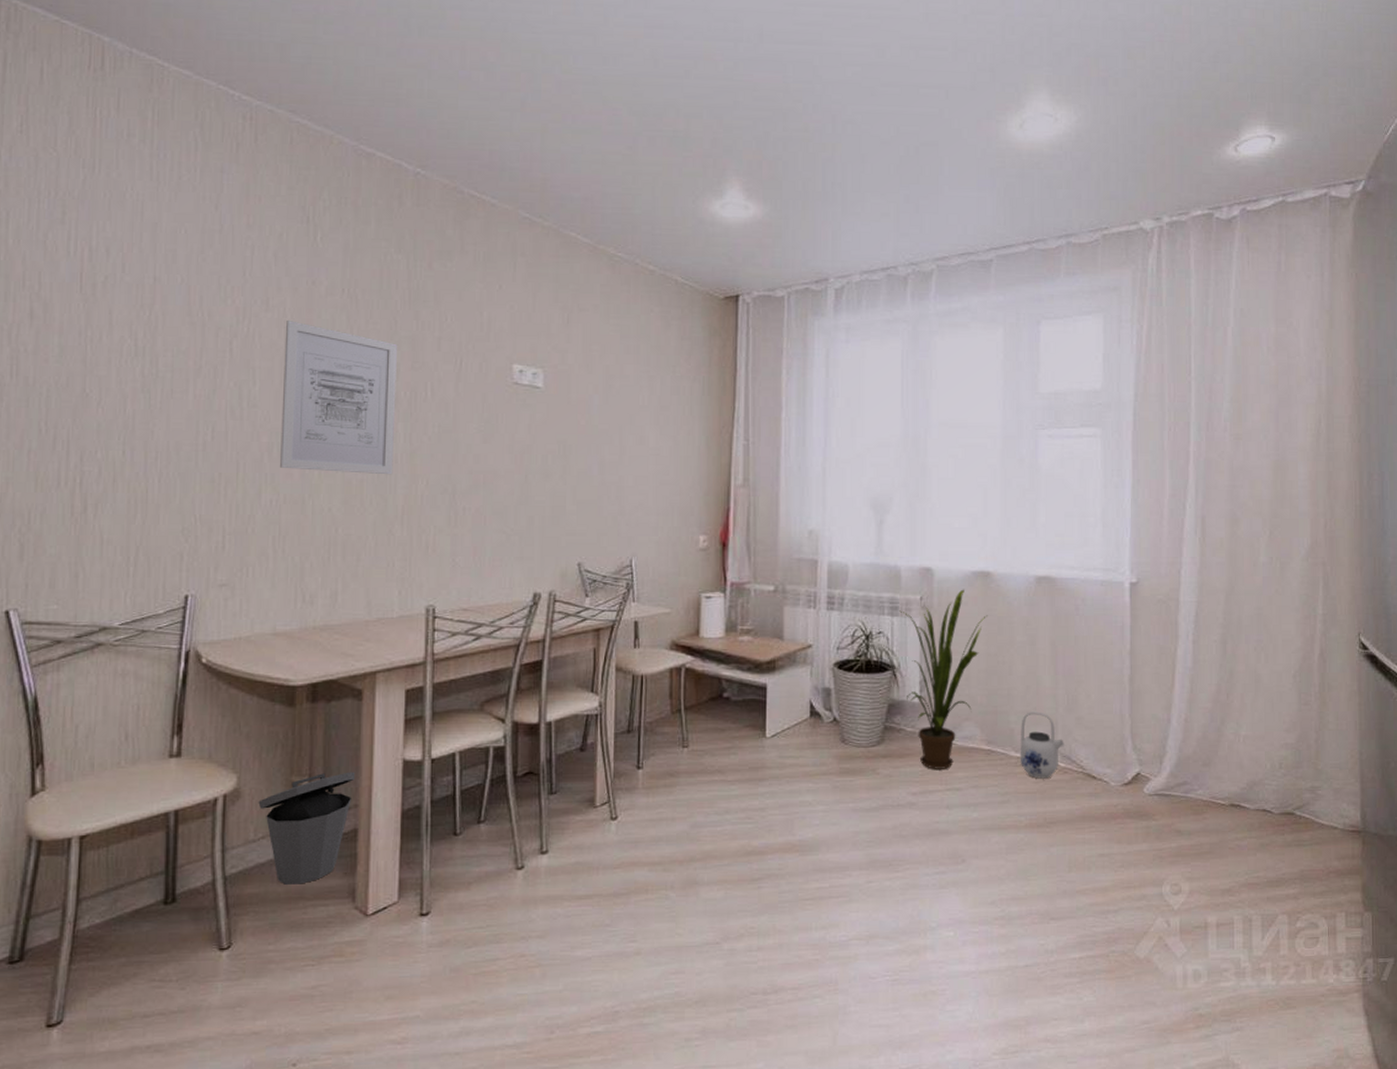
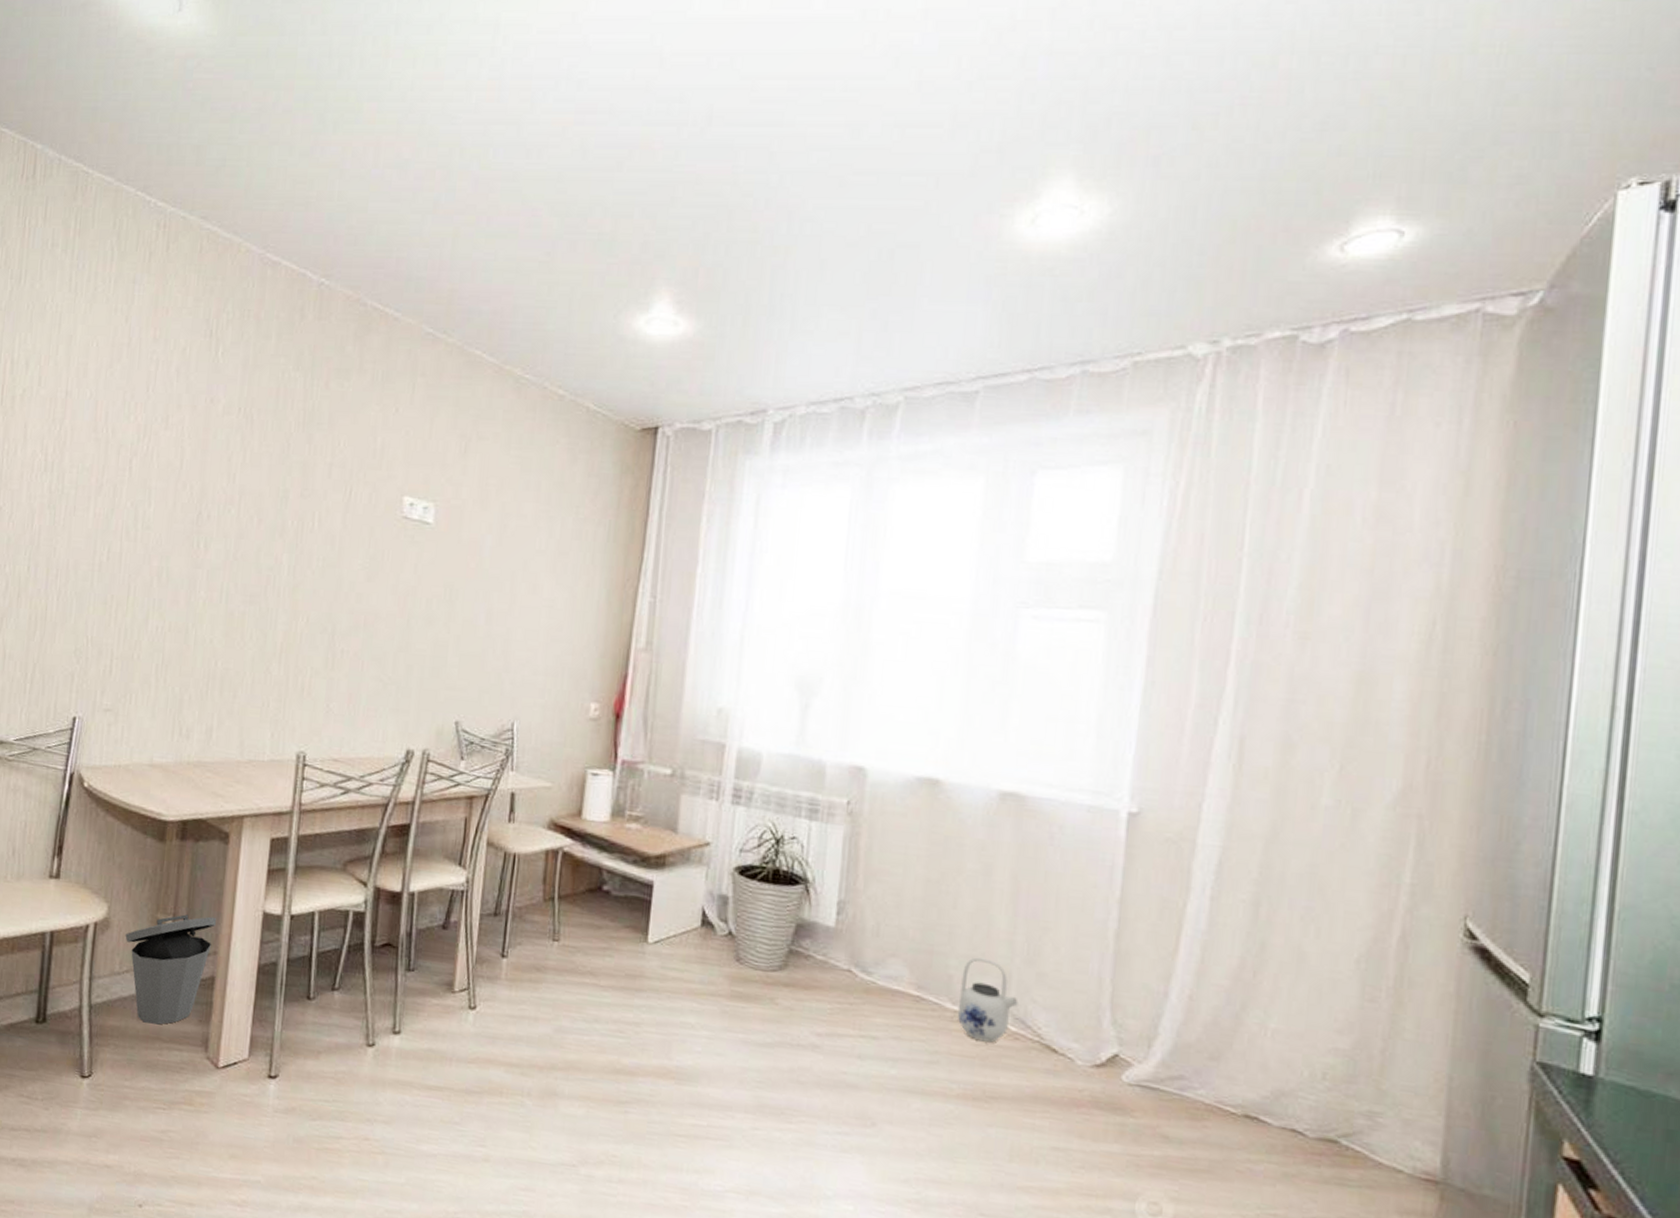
wall art: present [279,321,398,475] -> none [167,440,289,609]
house plant: present [899,589,988,769] -> none [819,797,931,1012]

